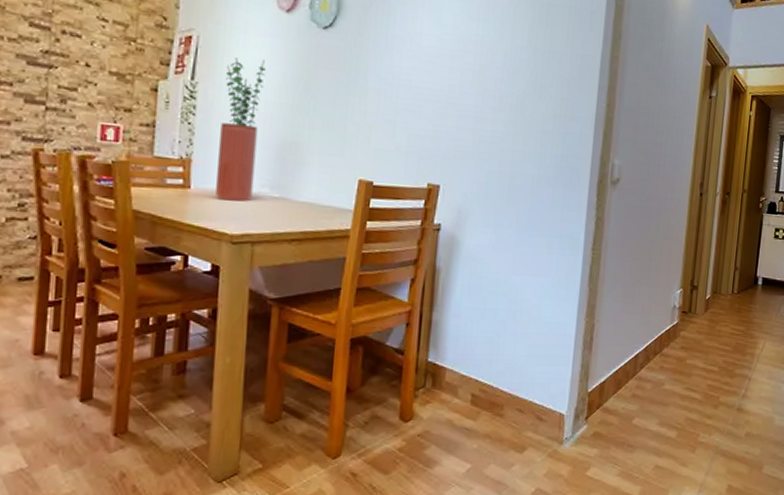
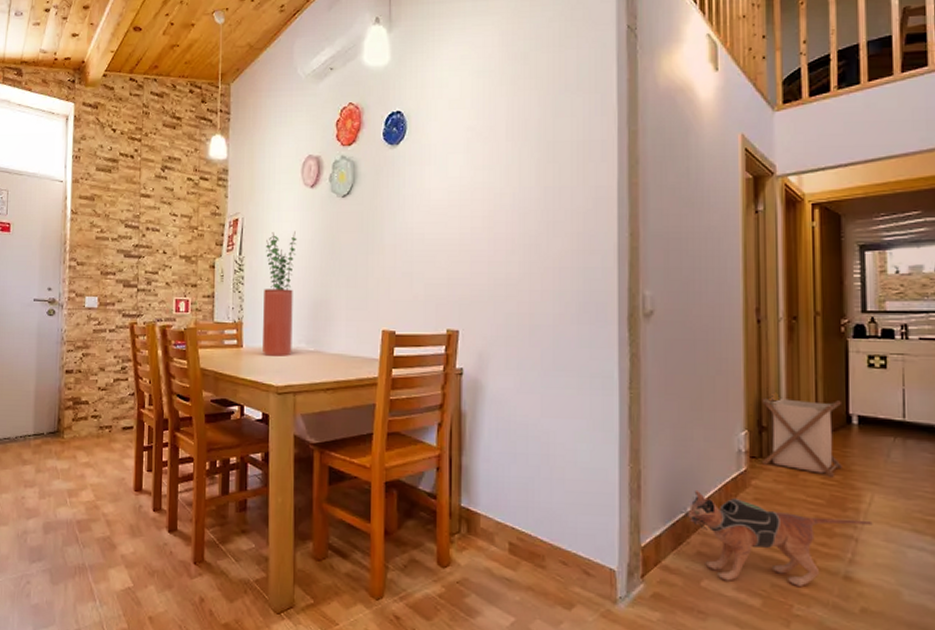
cat: none [622,340,762,418] -> present [680,489,873,586]
laundry basket: none [689,259,753,328] -> present [761,395,843,477]

